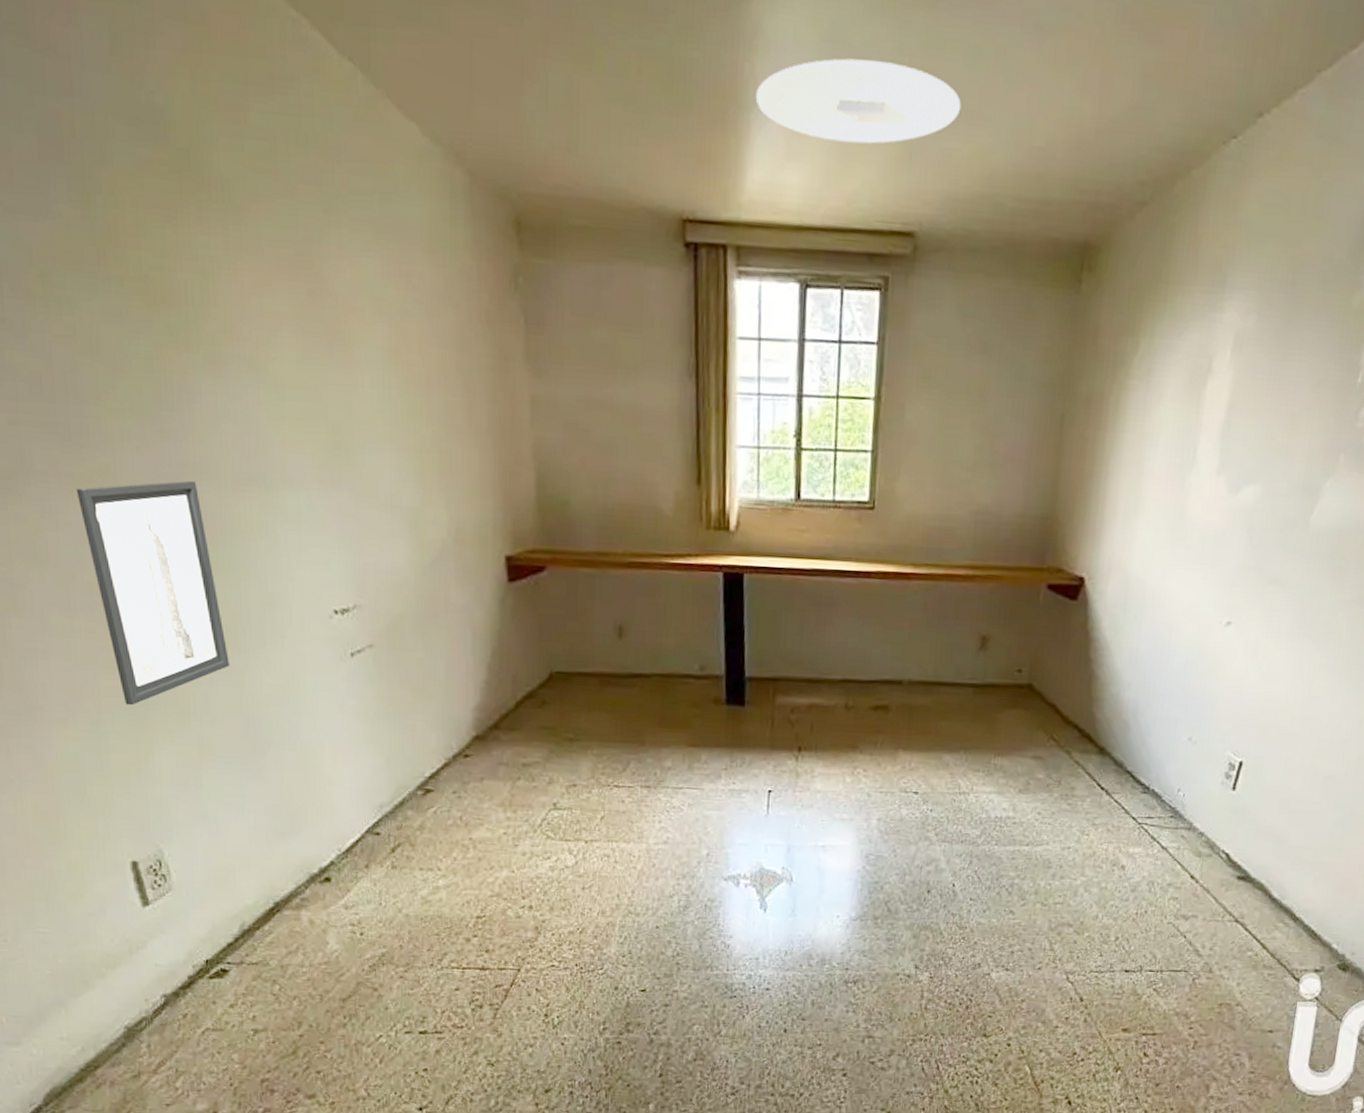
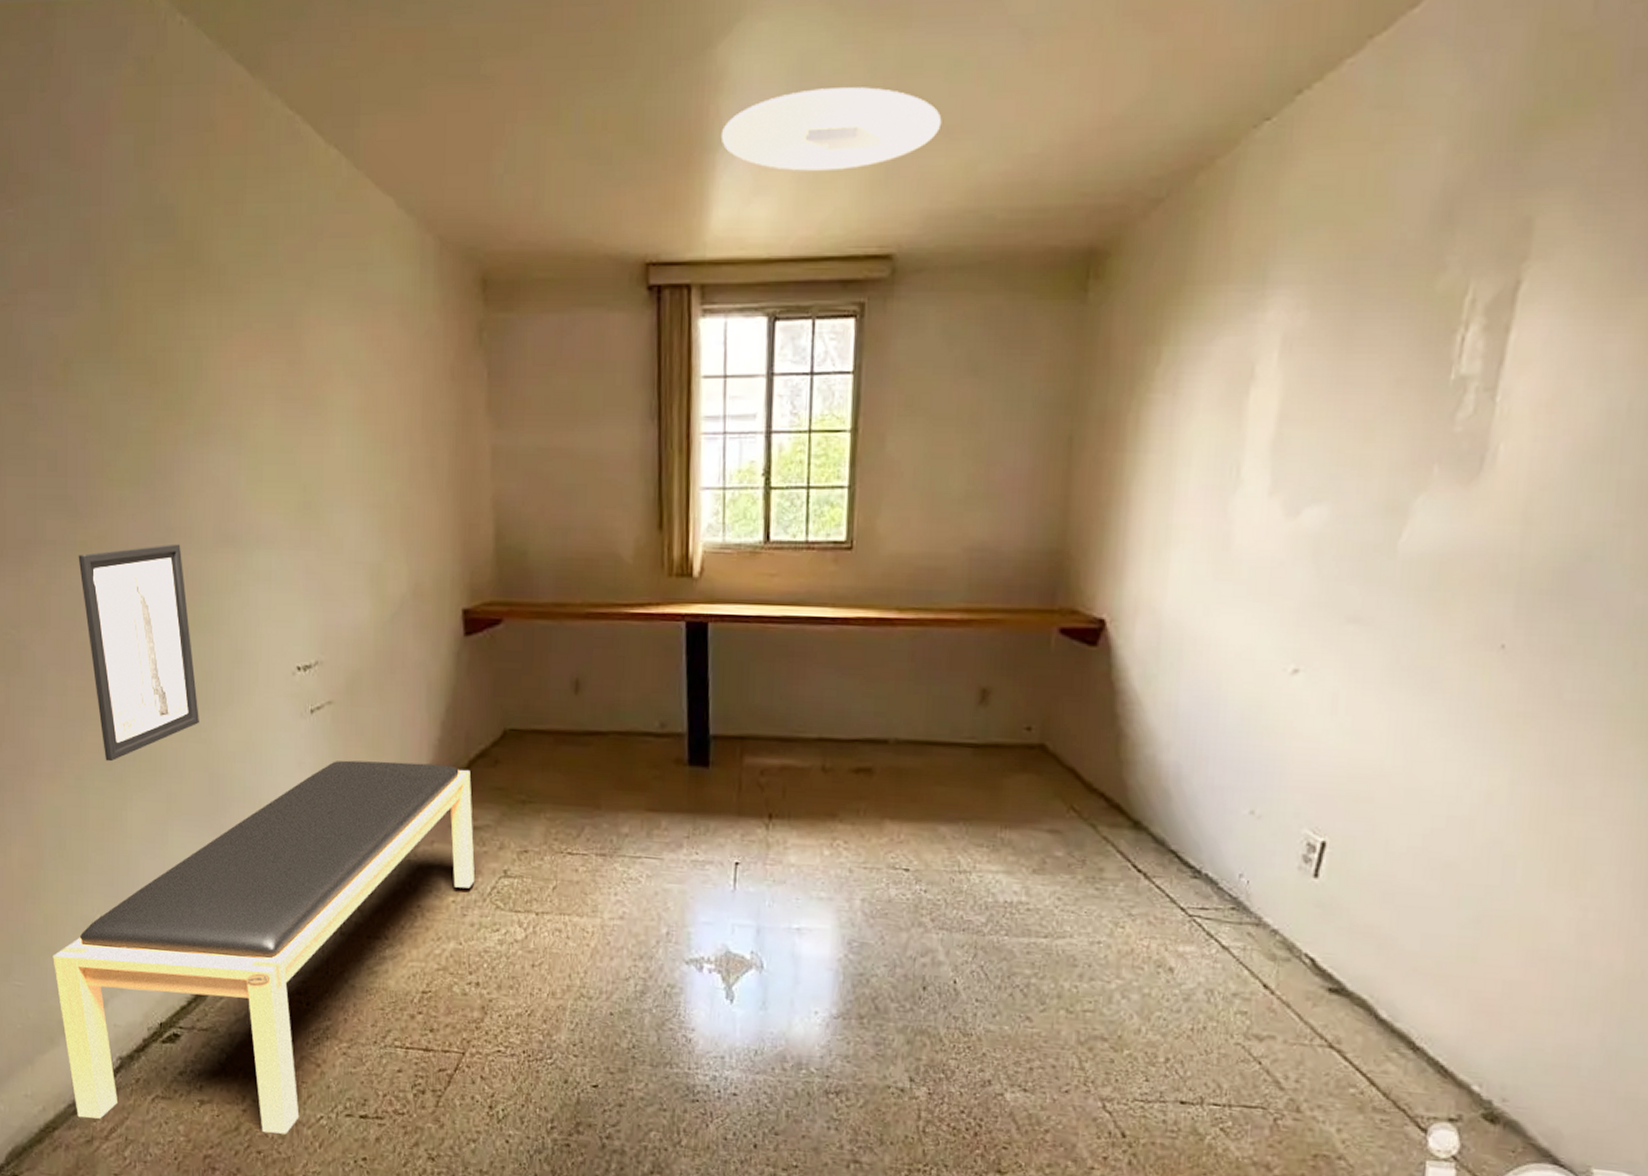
bench: none [80,702,525,1055] -> present [53,760,475,1134]

